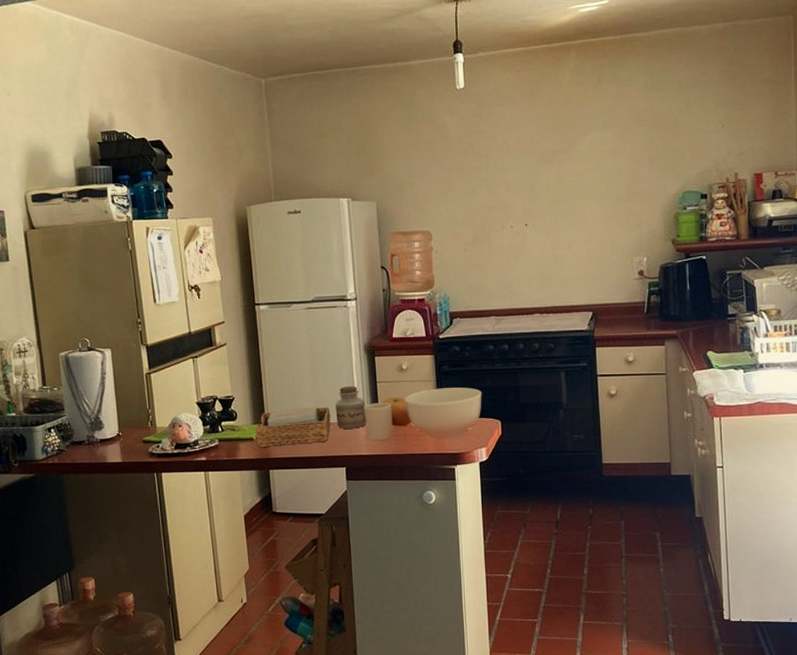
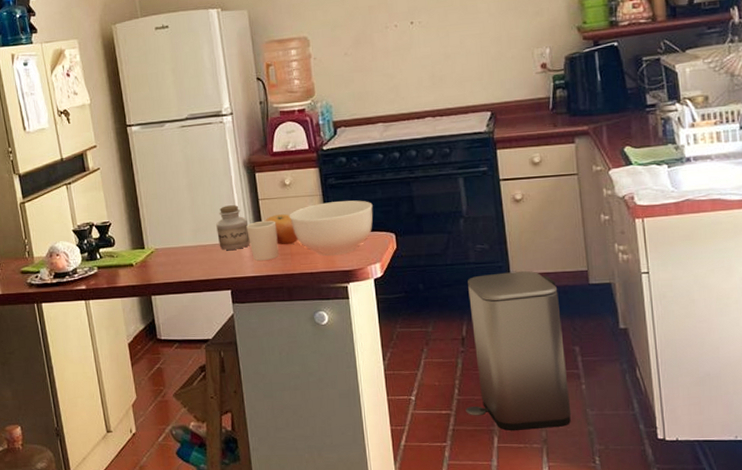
napkin holder: present [256,406,330,447] -> none [135,228,213,273]
pedal bin: none [556,460,650,609] -> present [466,270,572,430]

